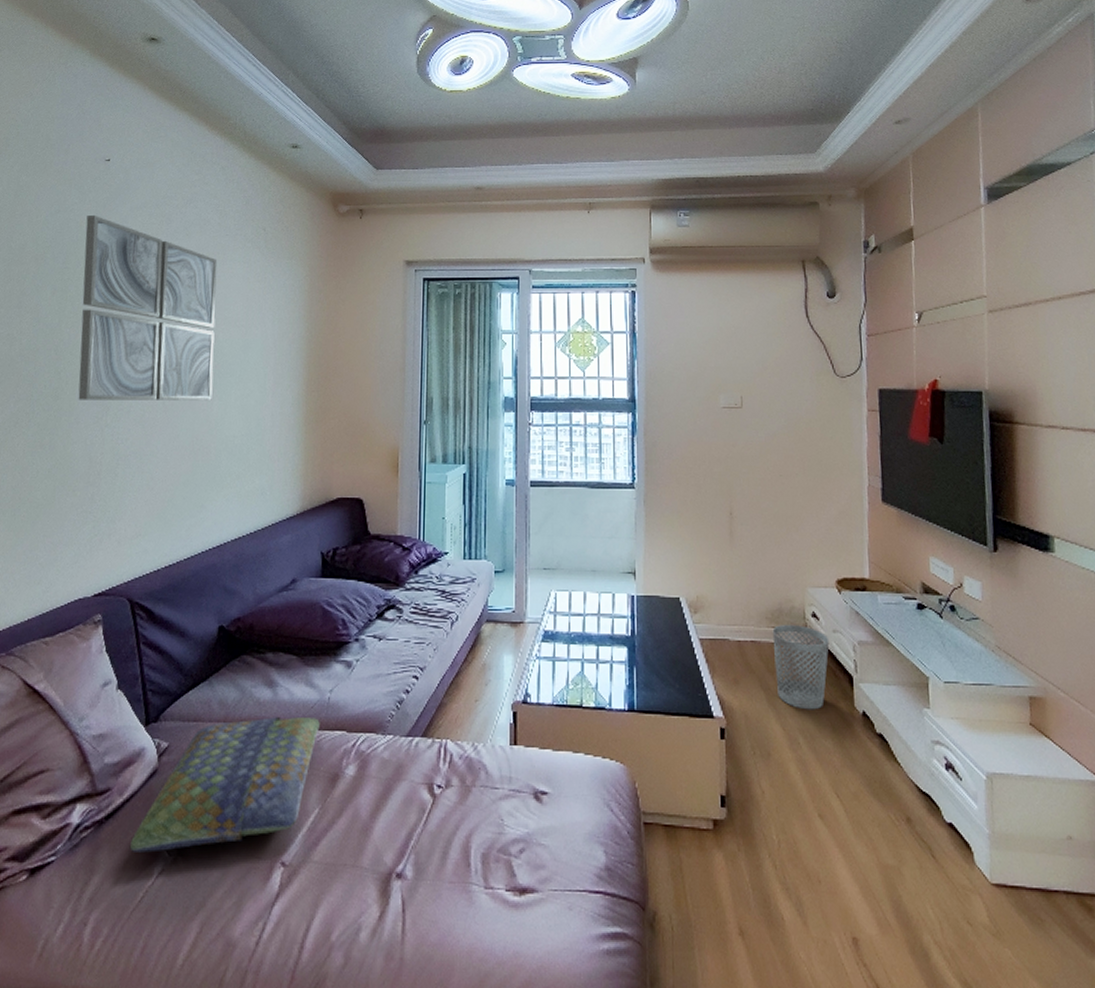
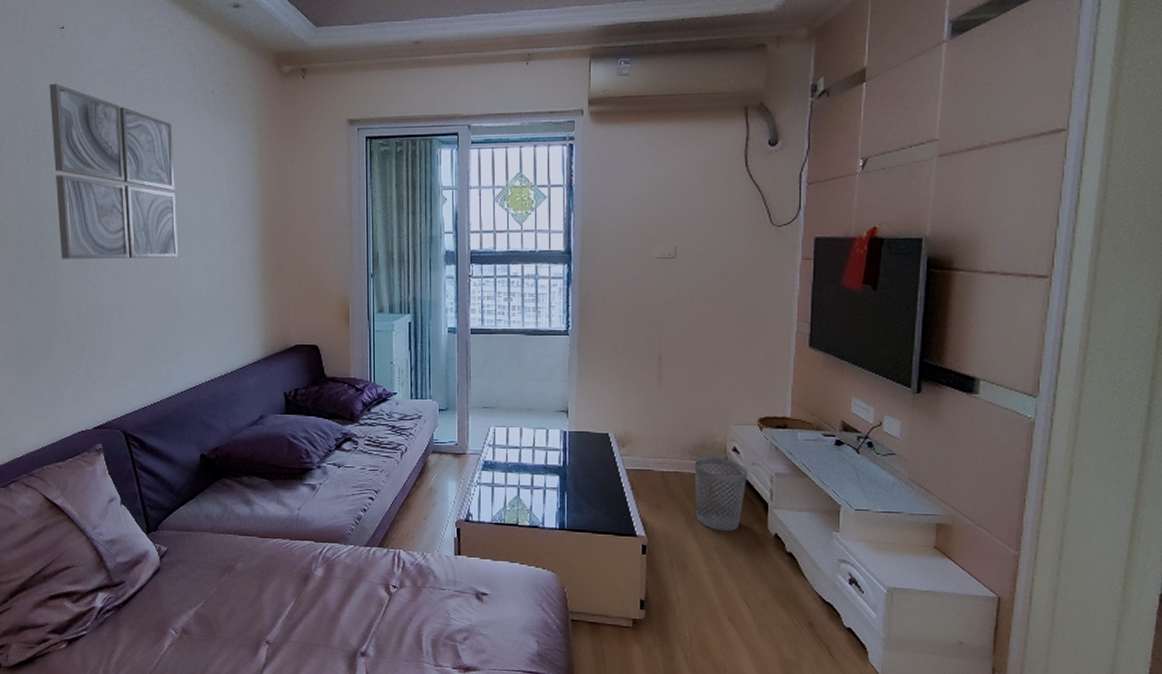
cushion: present [129,717,320,852] -> none [143,529,291,630]

